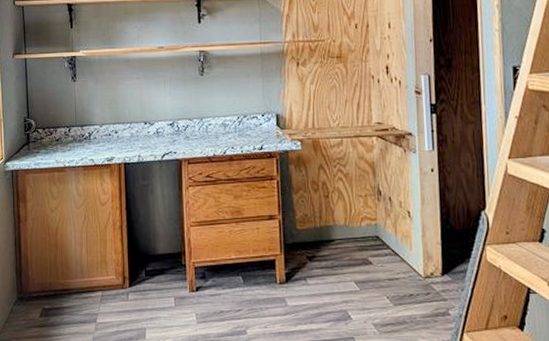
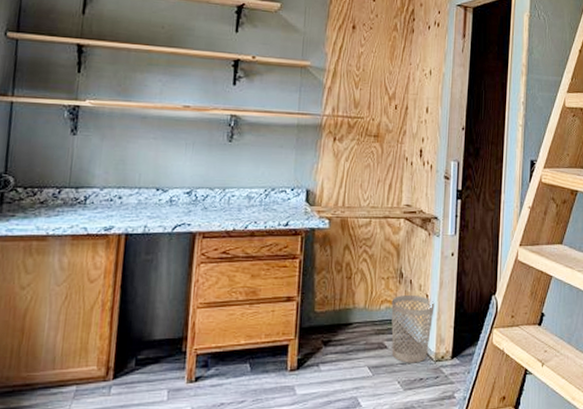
wastebasket: none [372,211,418,279] -> present [391,294,435,363]

